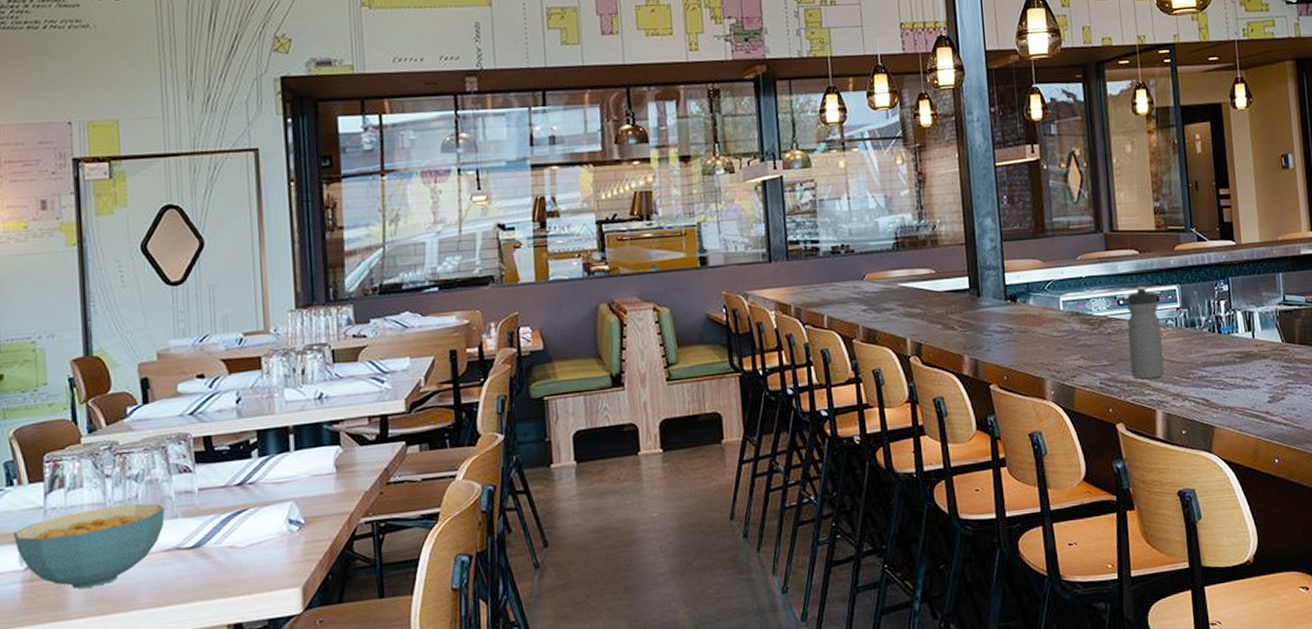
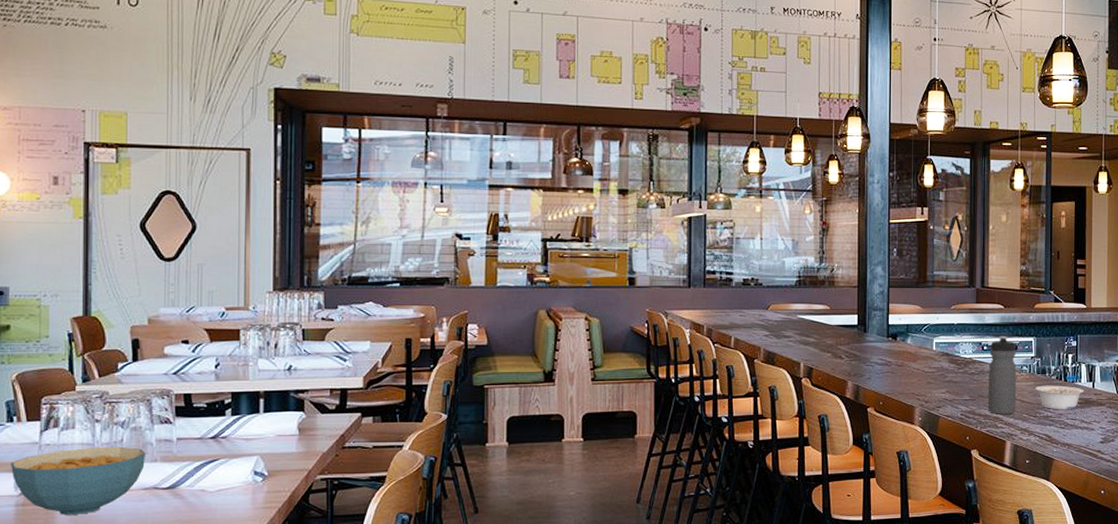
legume: none [1184,338,1243,368] -> present [1035,385,1084,410]

